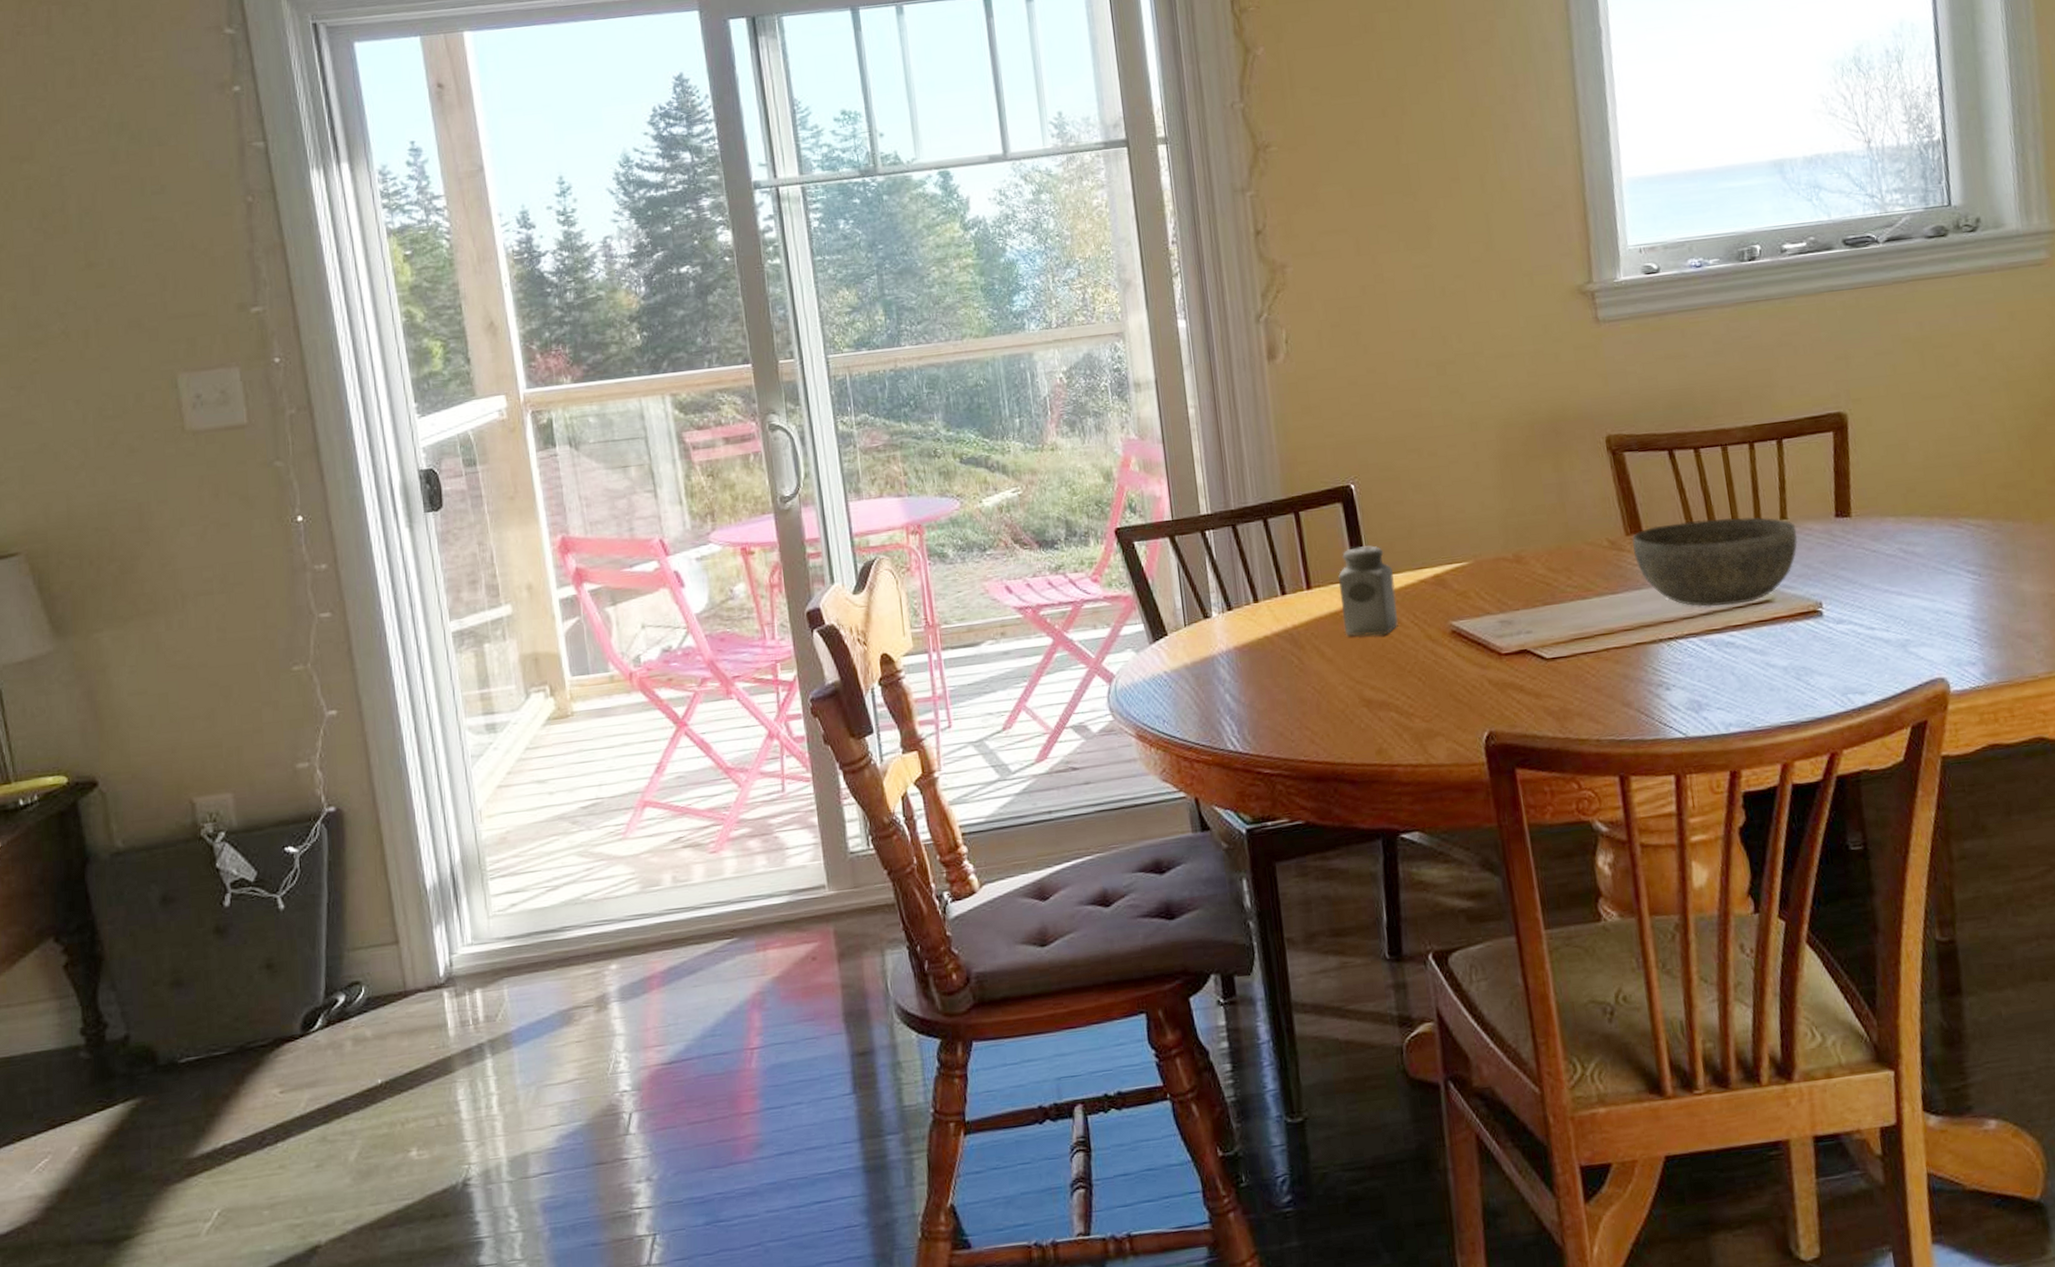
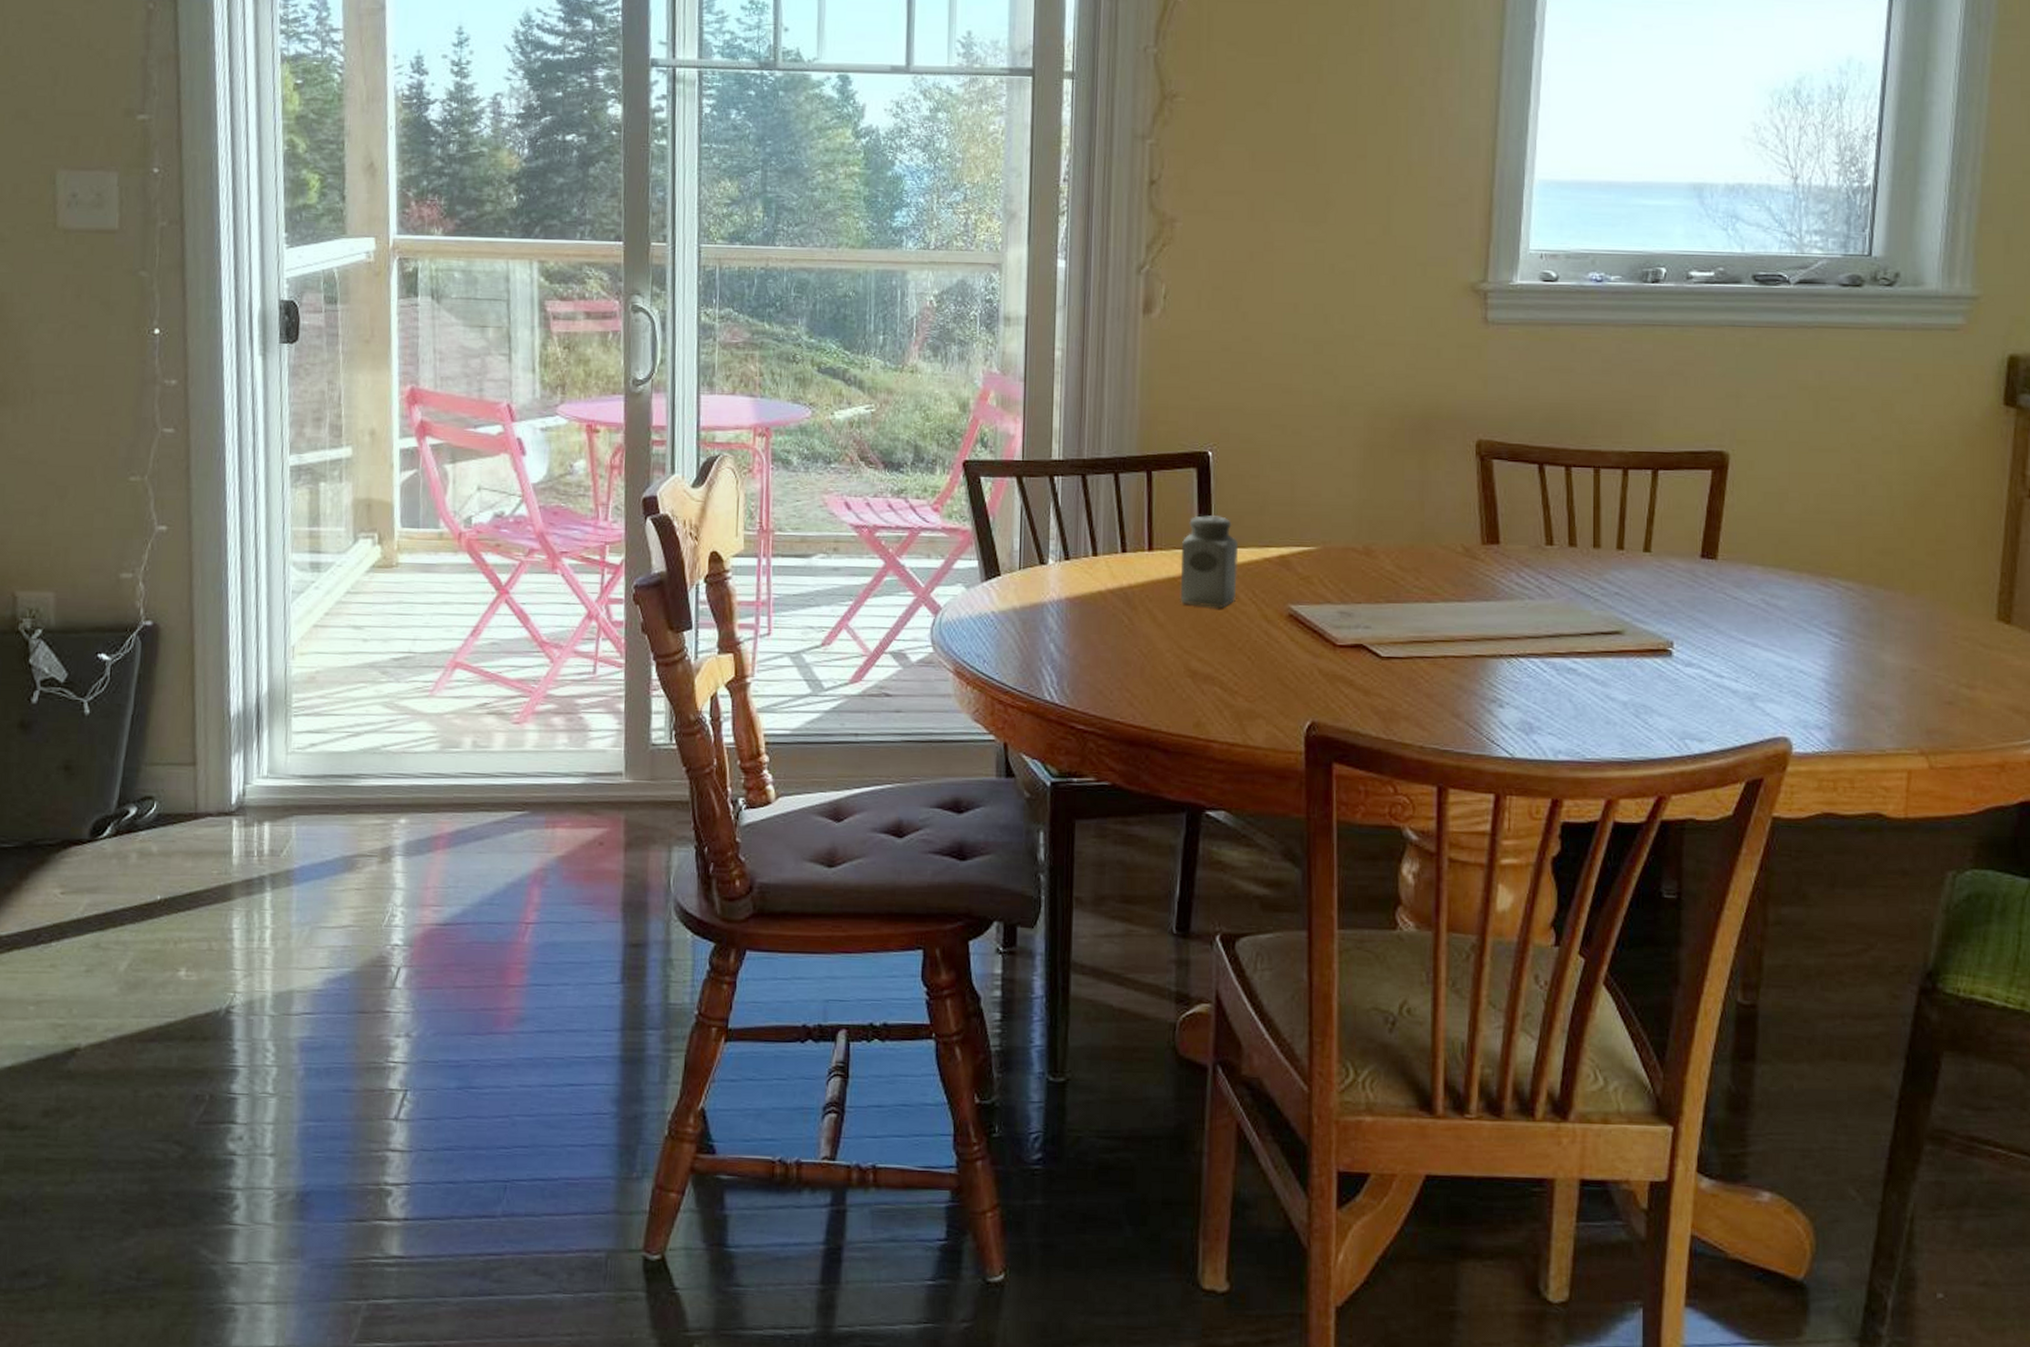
bowl: present [1632,517,1798,607] -> none [1487,539,1658,631]

